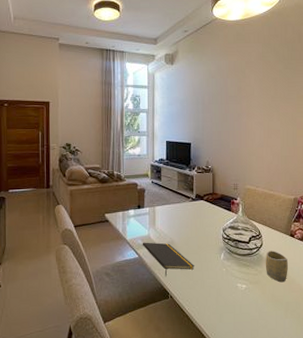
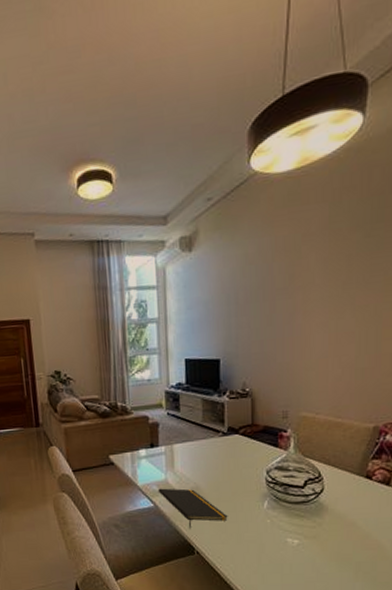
cup: present [265,251,288,283] -> none [327,497,361,538]

